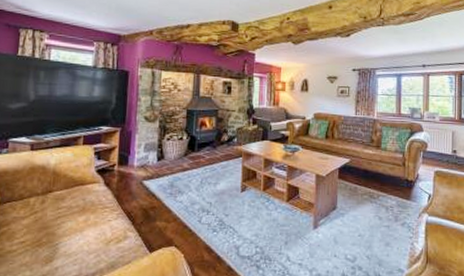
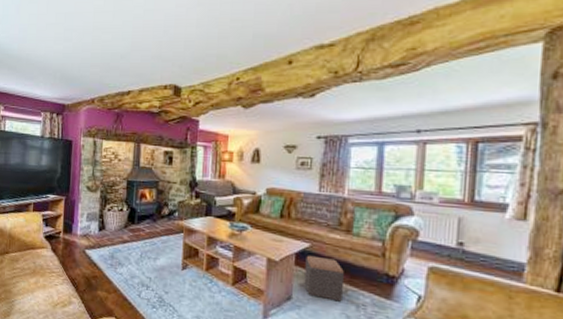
footstool: none [346,169,376,206] -> present [304,255,344,302]

